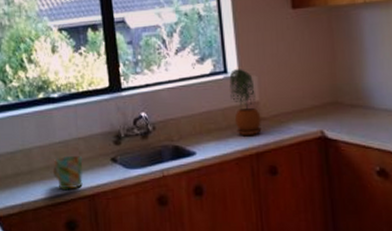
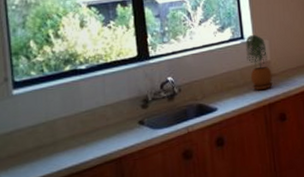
mug: present [52,155,83,190] -> none [78,122,110,157]

